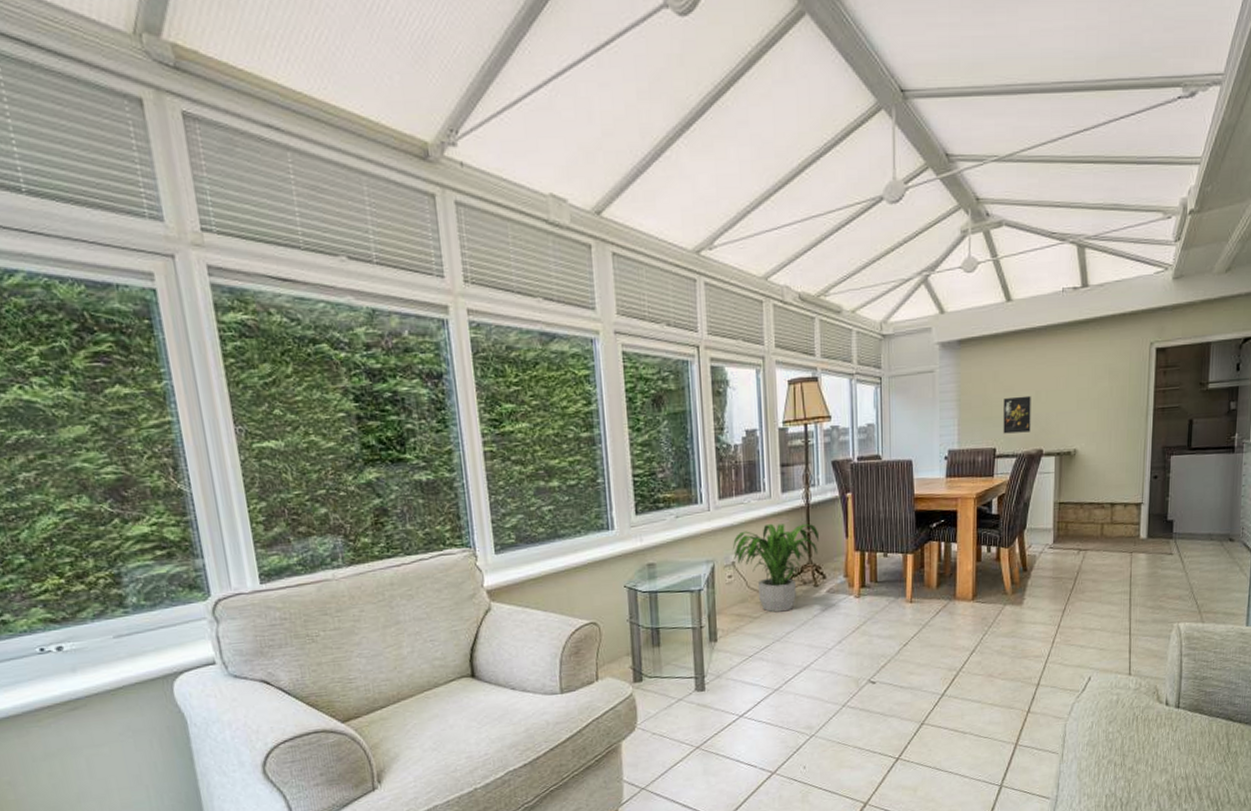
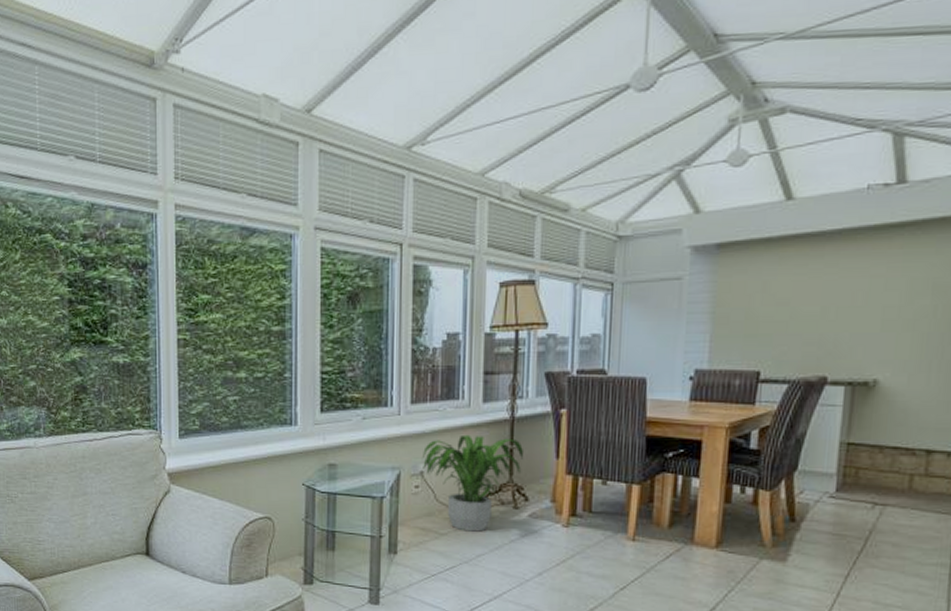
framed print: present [1003,395,1031,434] -> none [772,311,814,355]

